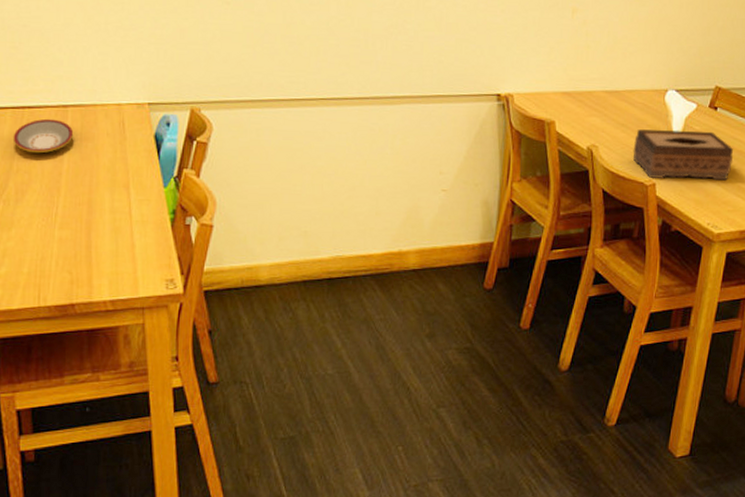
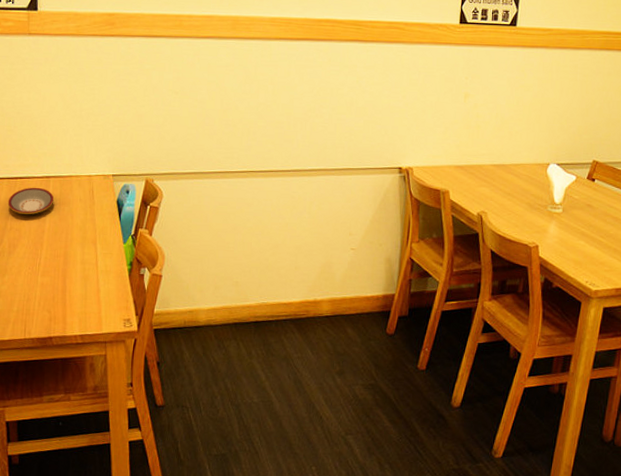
tissue box: present [632,129,734,181] -> none [518,198,610,244]

